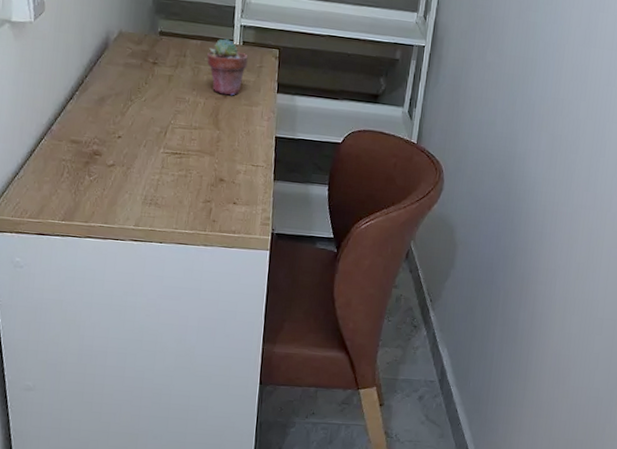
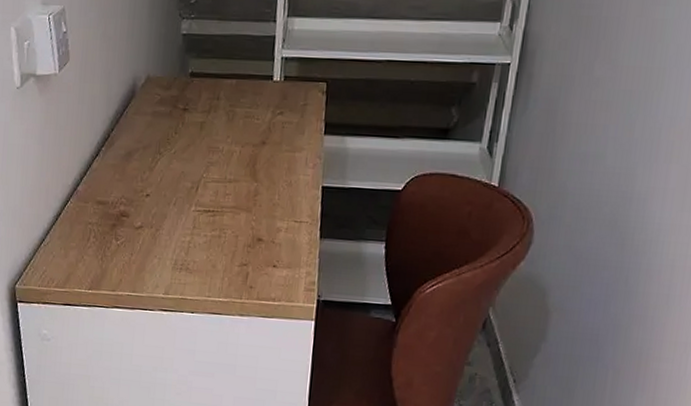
potted succulent: present [207,39,248,96] -> none [243,75,291,141]

